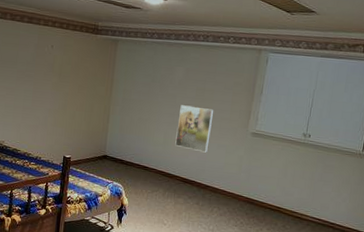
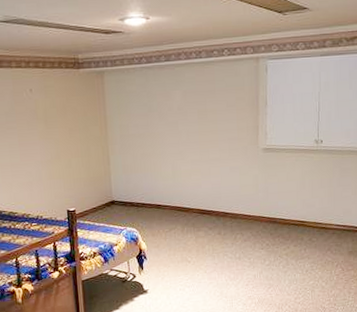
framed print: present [175,105,214,153] -> none [184,130,221,179]

